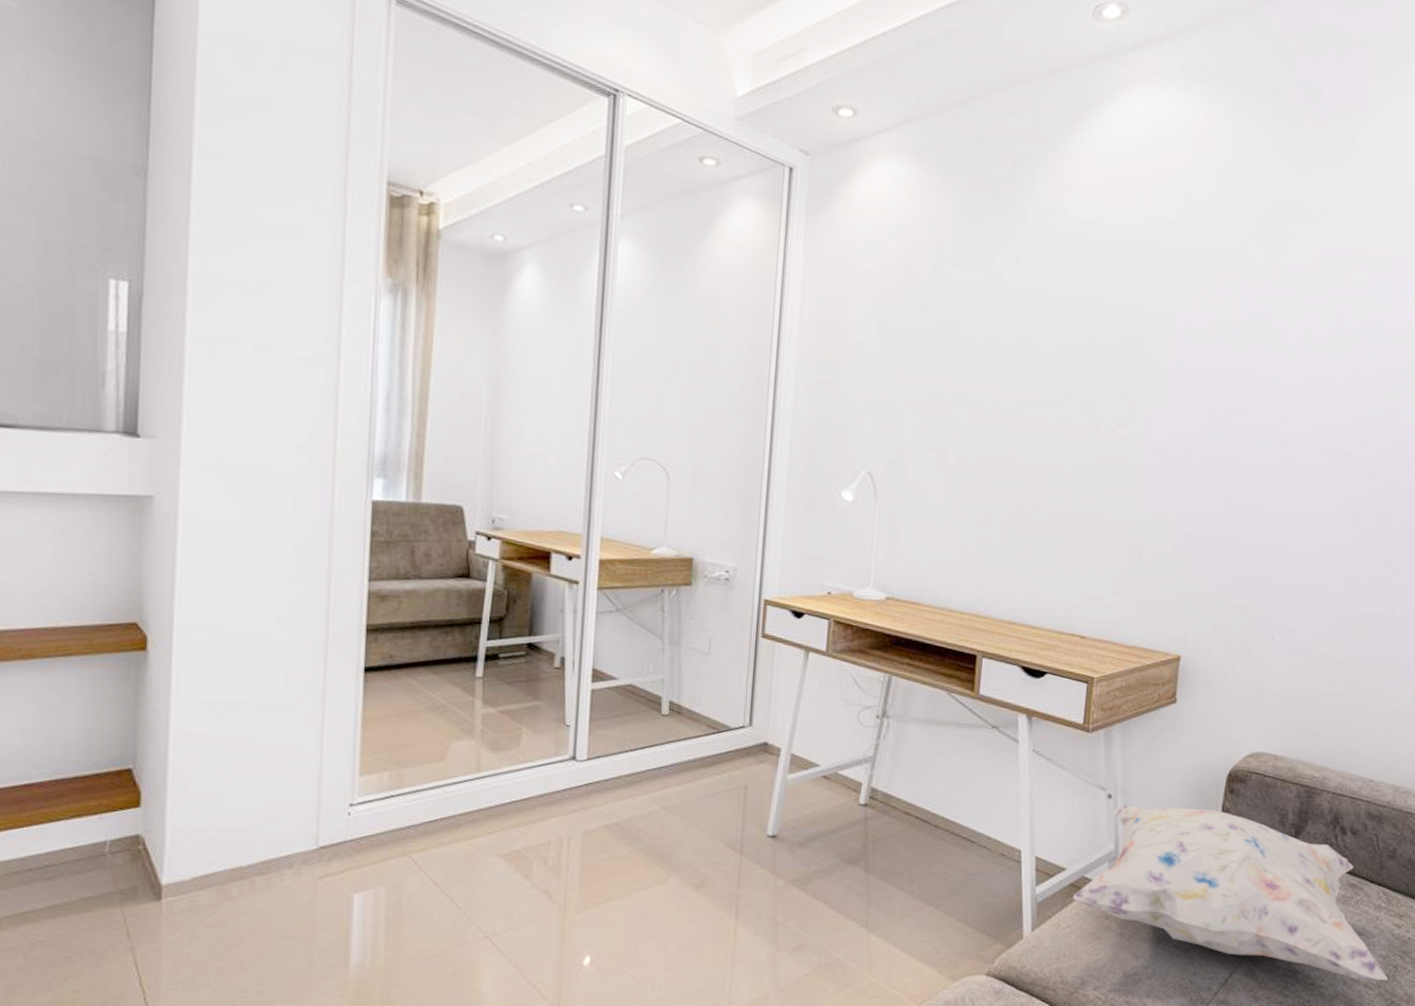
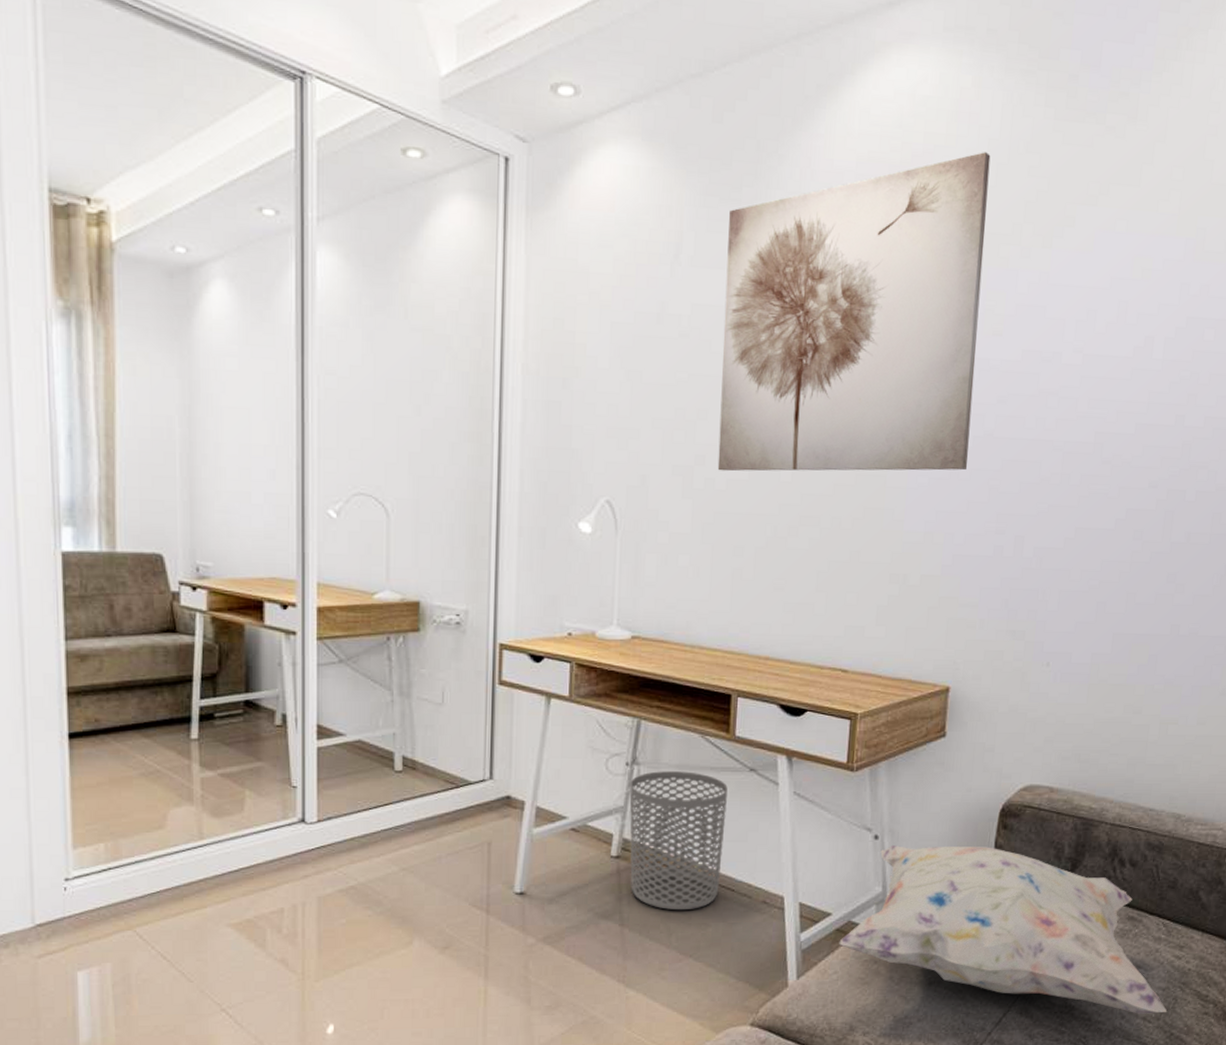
waste bin: none [876,725,971,860] -> present [629,771,728,911]
wall art: none [970,176,1222,457] -> present [717,152,991,472]

